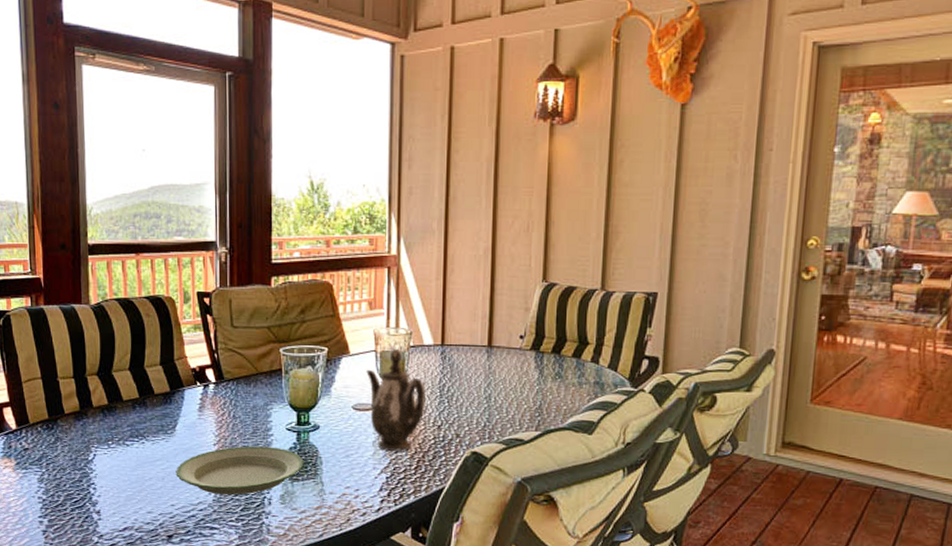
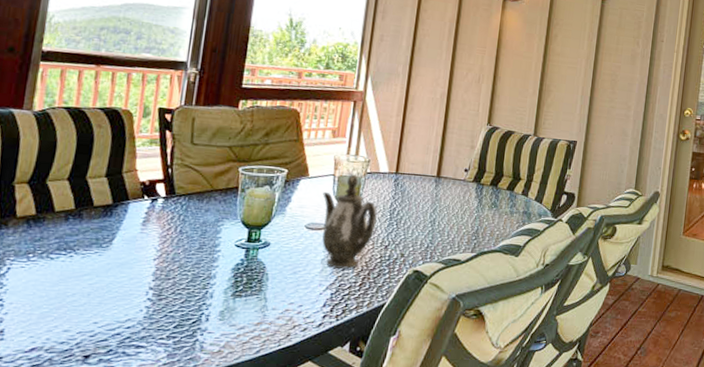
plate: present [175,446,304,496] -> none [104,261,250,312]

